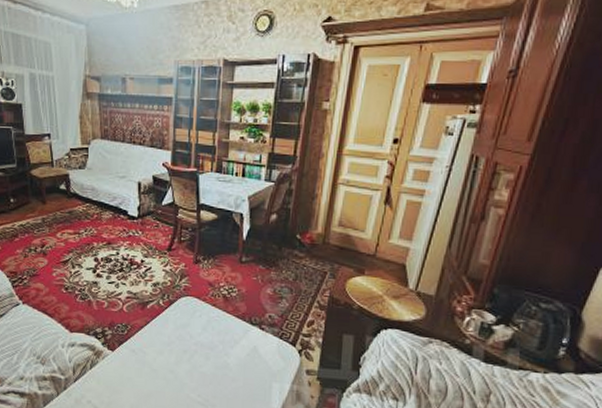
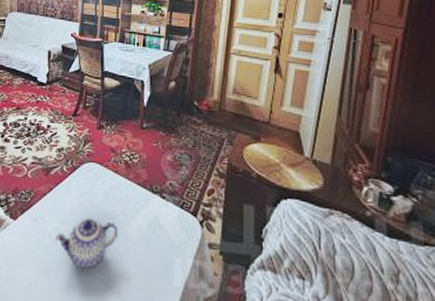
teapot: none [154,348,217,395] -> present [55,217,119,270]

